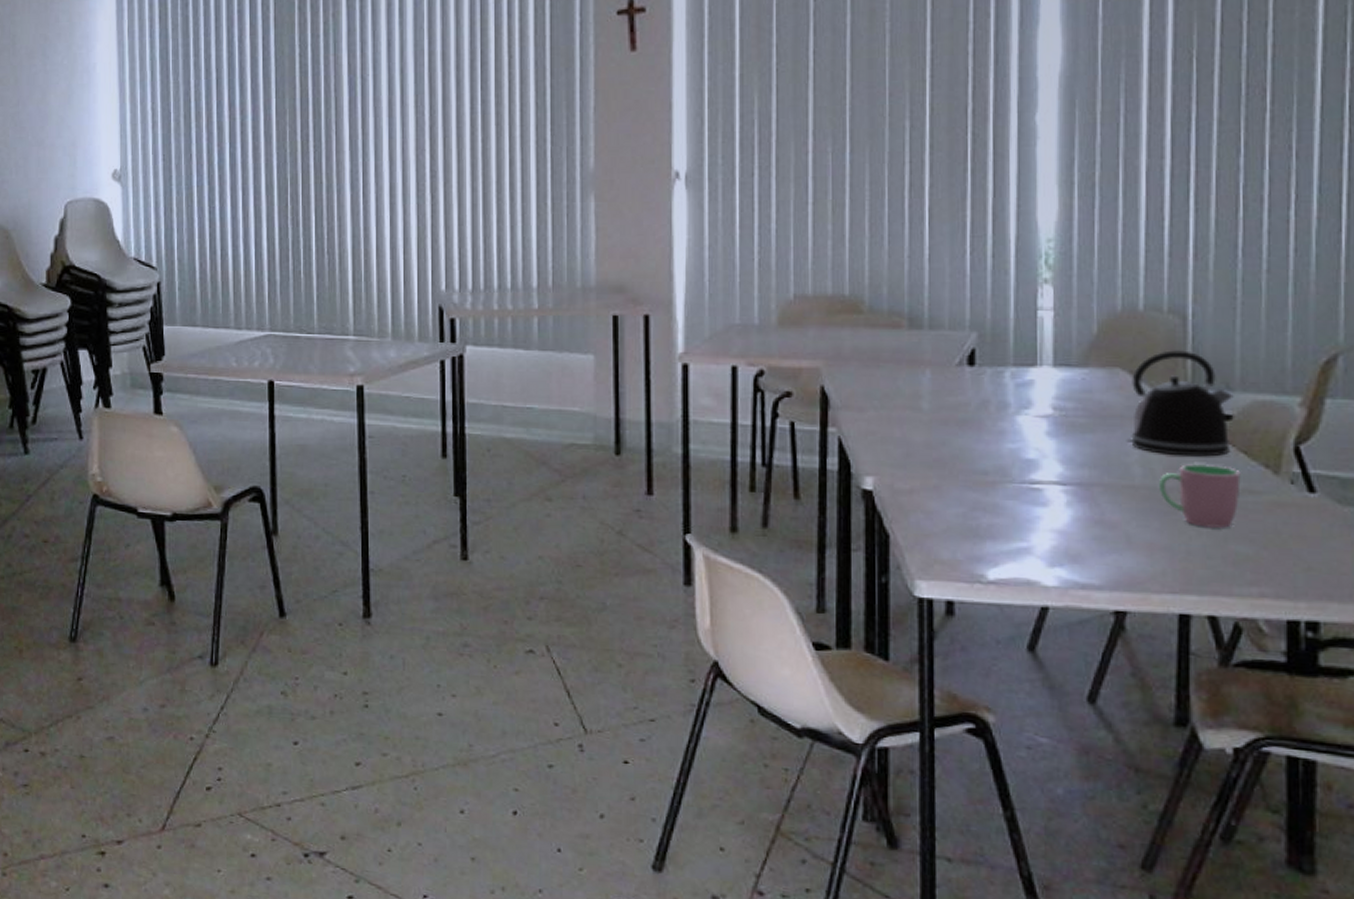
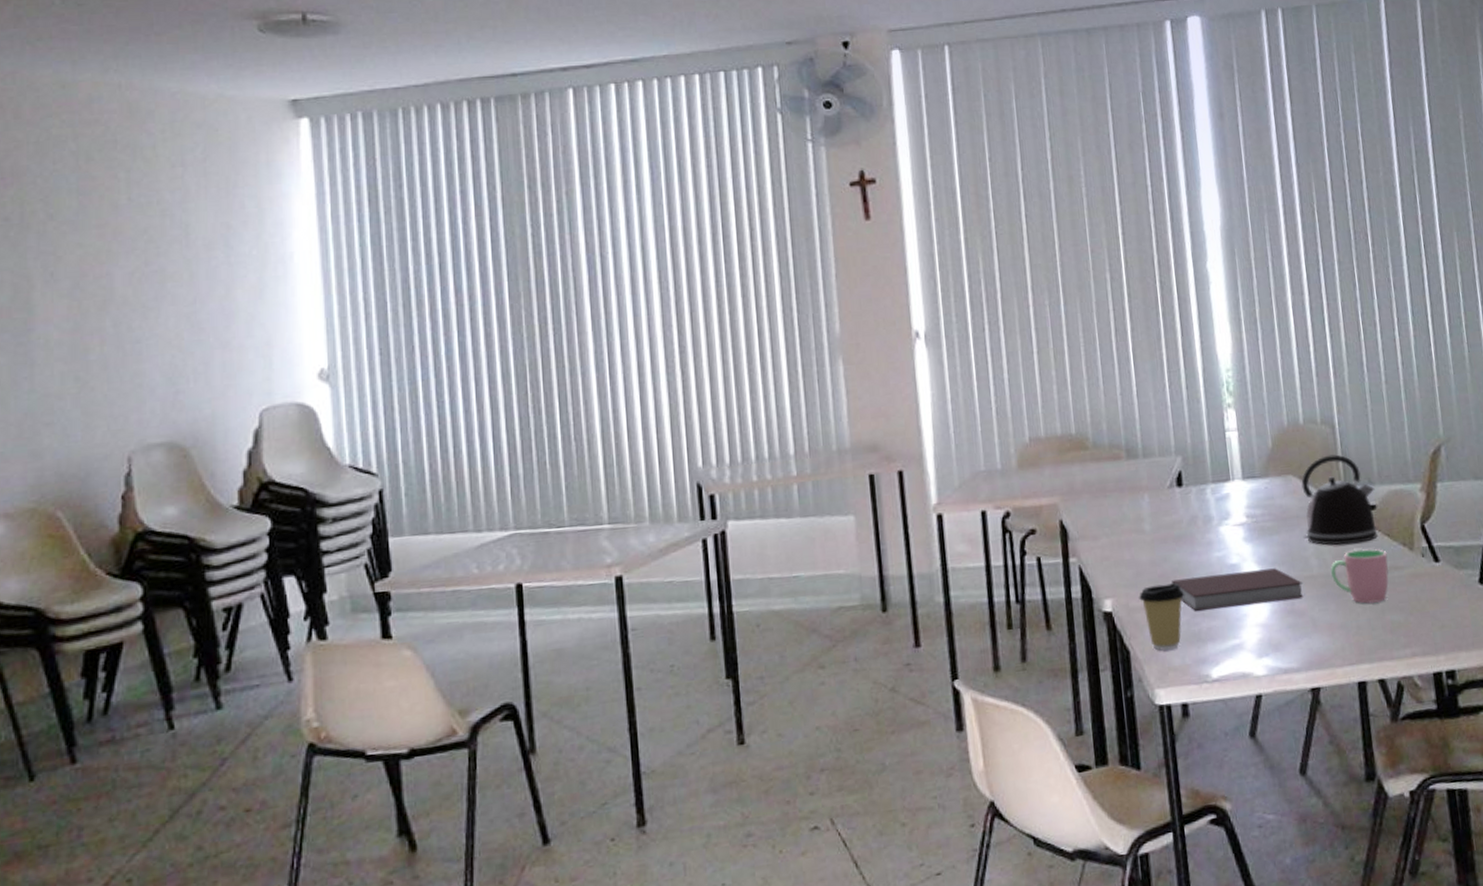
coffee cup: none [907,469,964,541] -> present [1139,583,1185,651]
notebook: none [949,466,1120,509] -> present [1172,568,1304,611]

